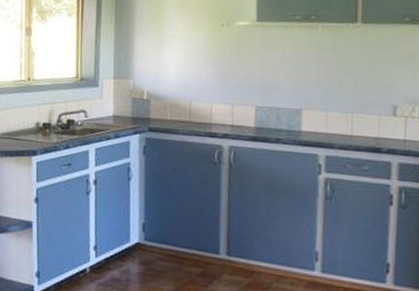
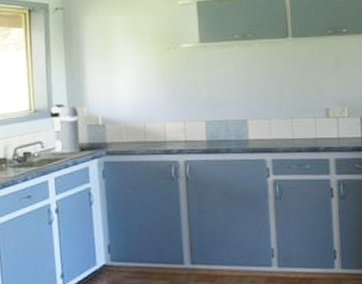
coffee maker: none [94,73,125,126] -> present [49,103,81,154]

